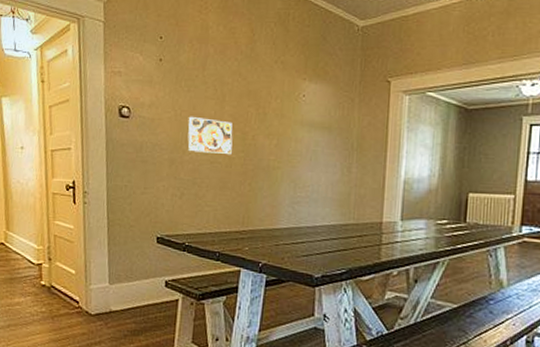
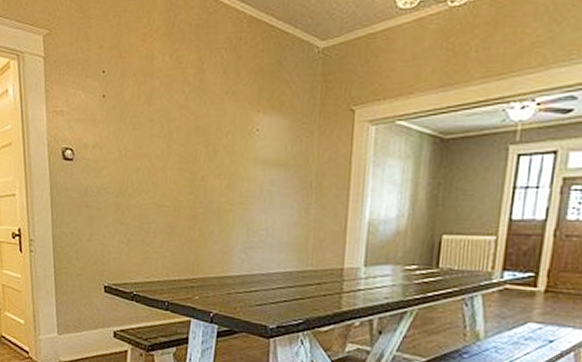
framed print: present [187,116,233,155] -> none [133,156,181,198]

